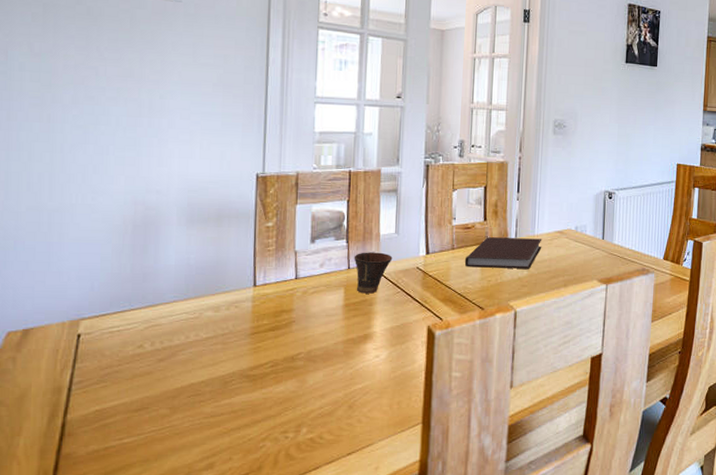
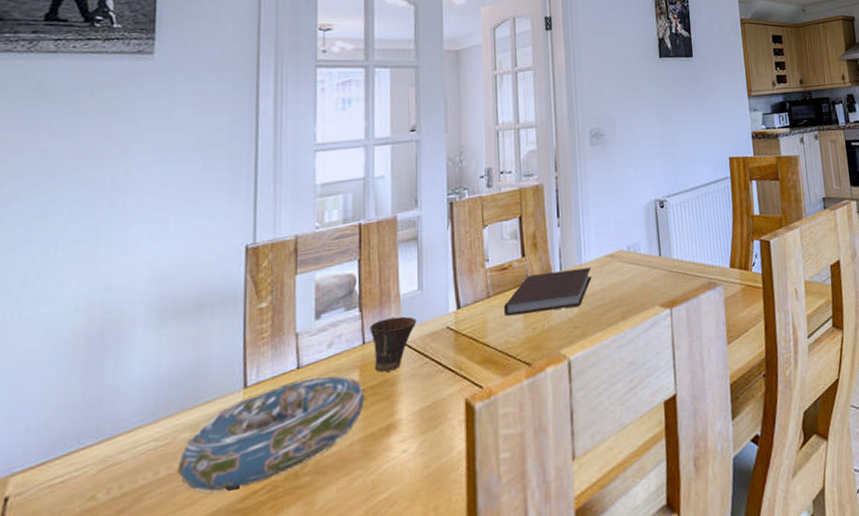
decorative bowl: none [203,287,349,361] -> present [177,376,366,494]

